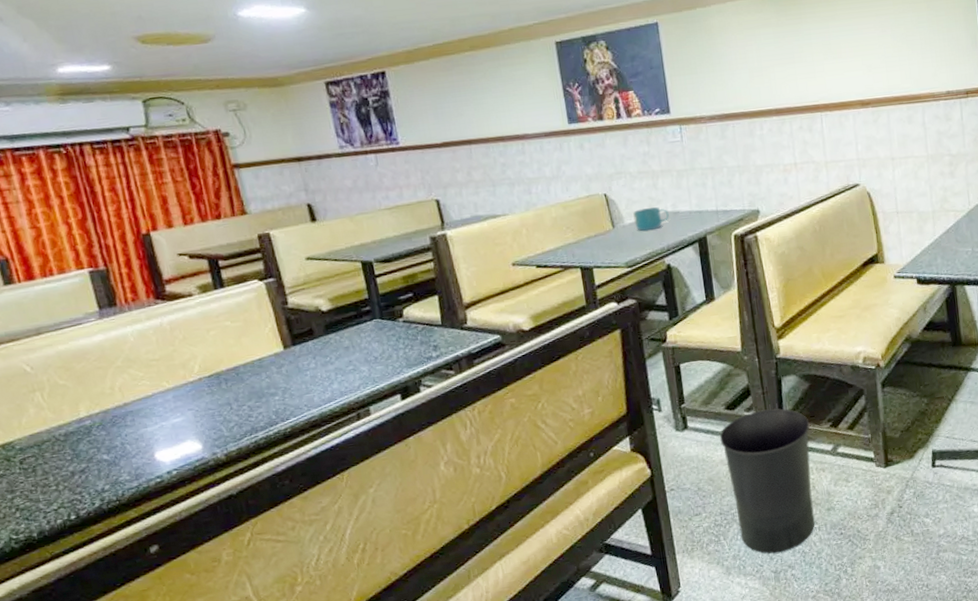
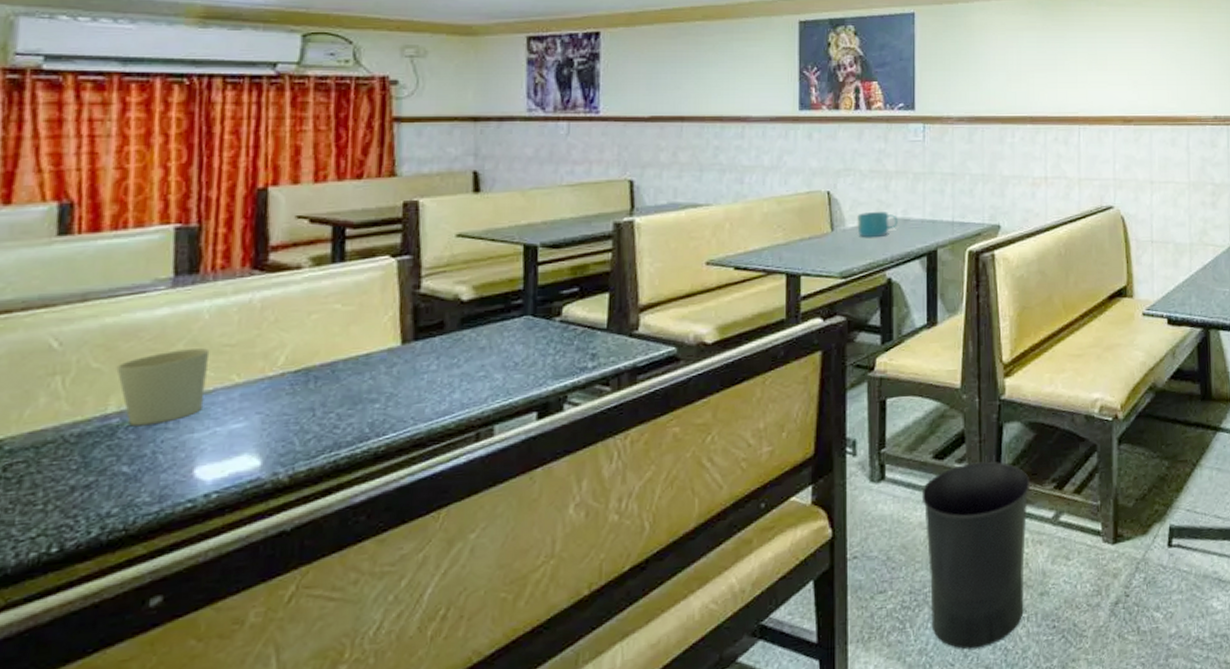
dixie cup: none [77,363,148,426] -> present [116,348,210,427]

